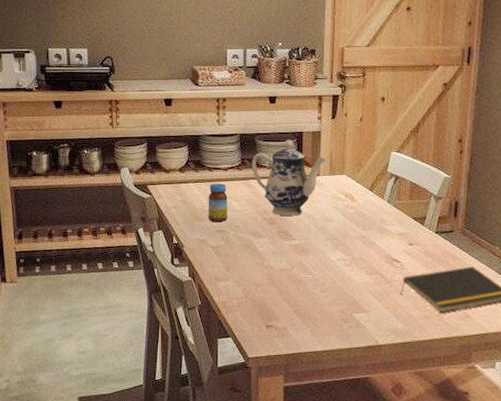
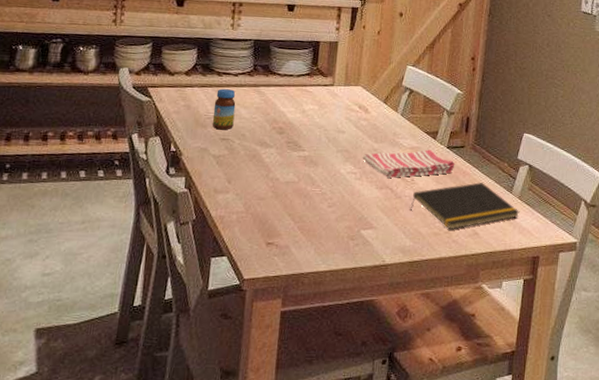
teapot: present [251,140,327,216] -> none [263,48,342,126]
dish towel: none [351,235,445,264] -> present [362,150,455,178]

